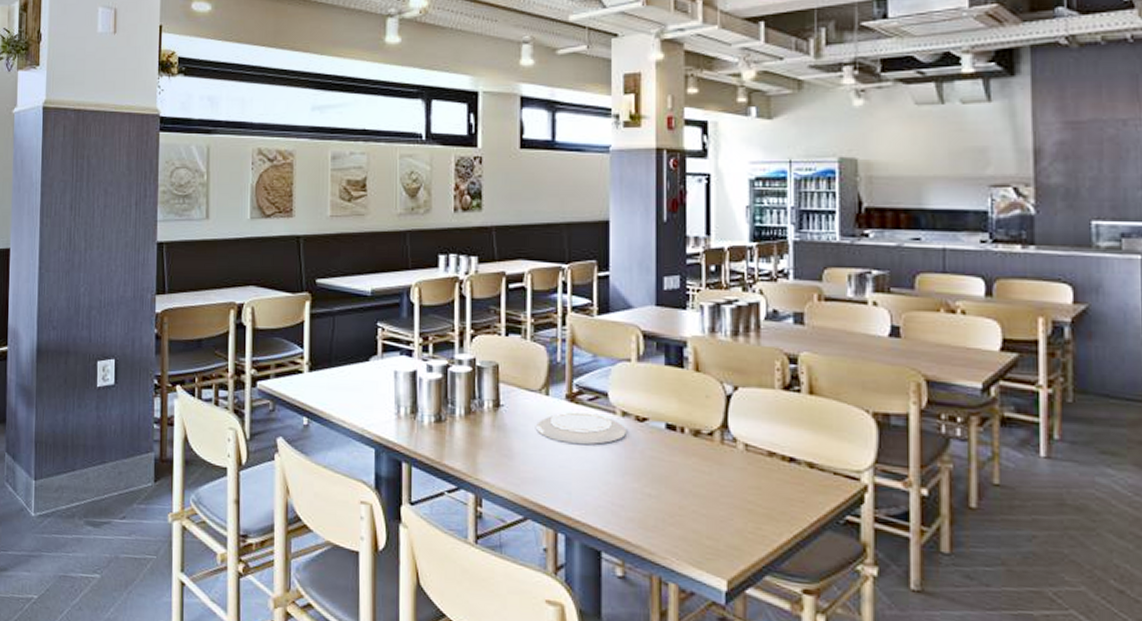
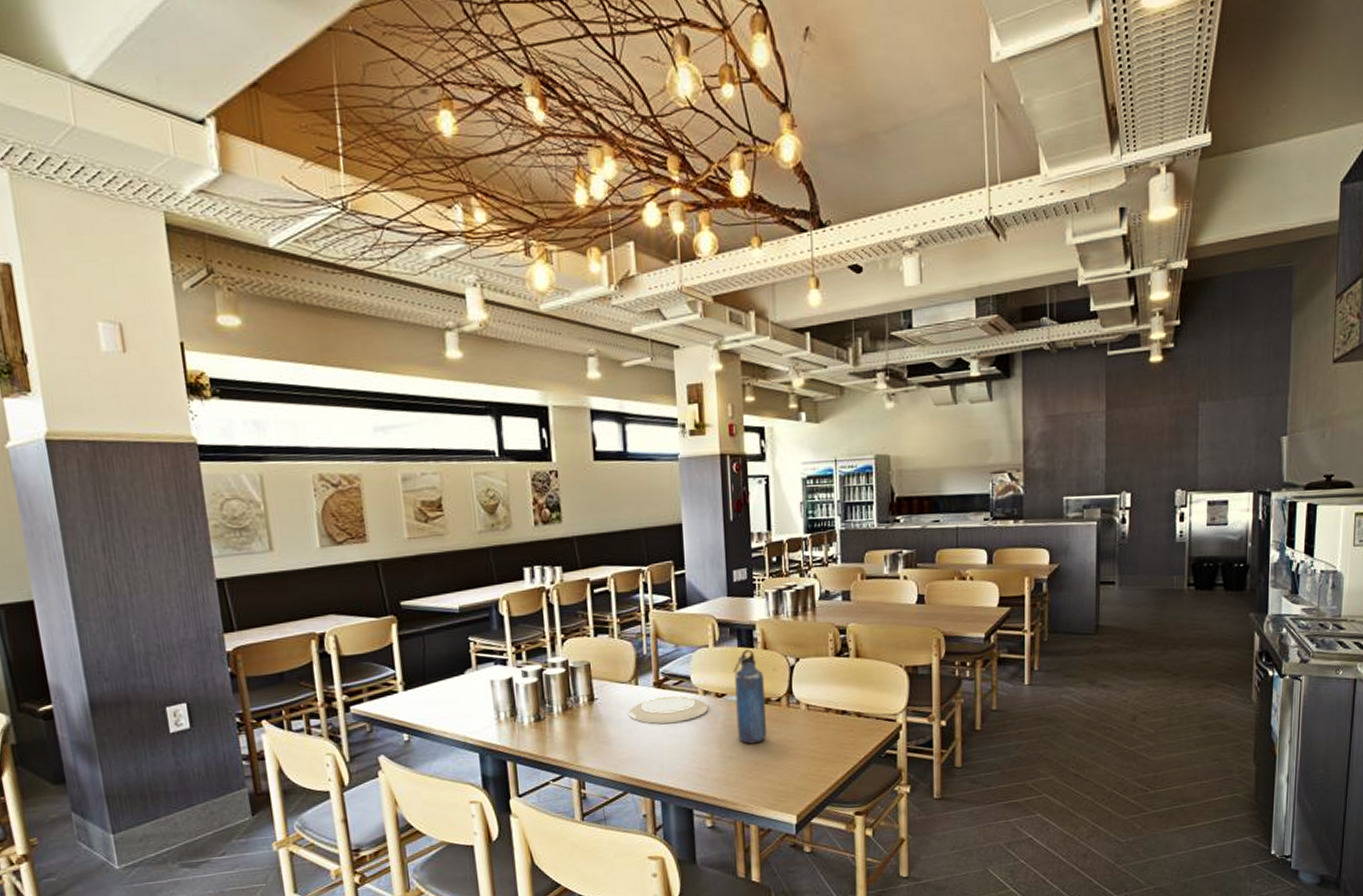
water bottle: none [658,369,694,483] -> present [733,650,766,744]

